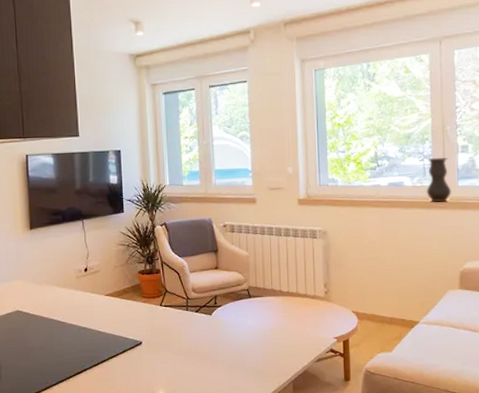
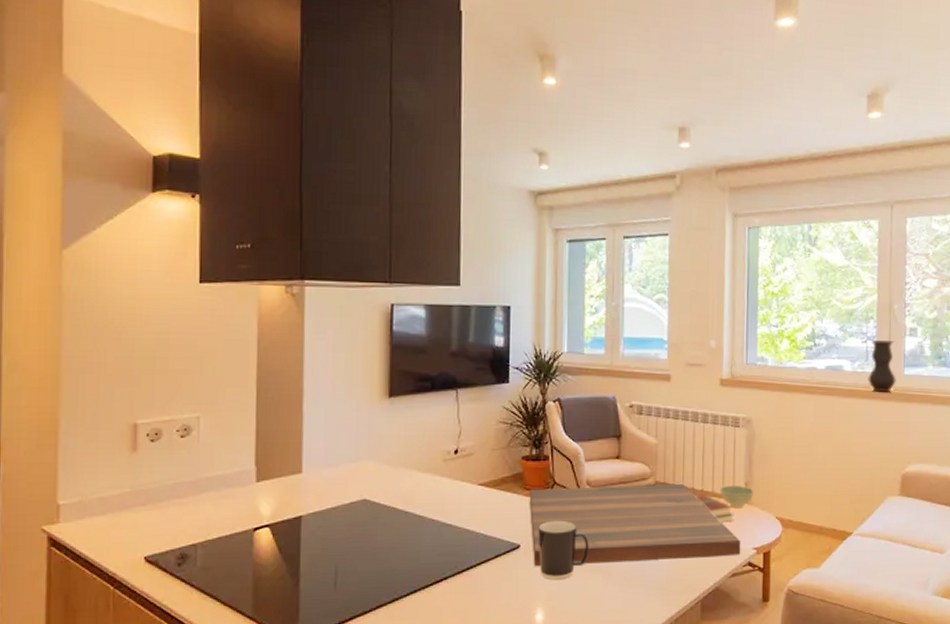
cutting board: none [146,288,324,358] -> present [529,484,741,566]
mug: none [155,320,198,369] -> present [538,520,589,580]
books: none [282,294,317,318] -> present [695,493,734,524]
bowl: none [303,286,332,306] -> present [720,485,754,509]

